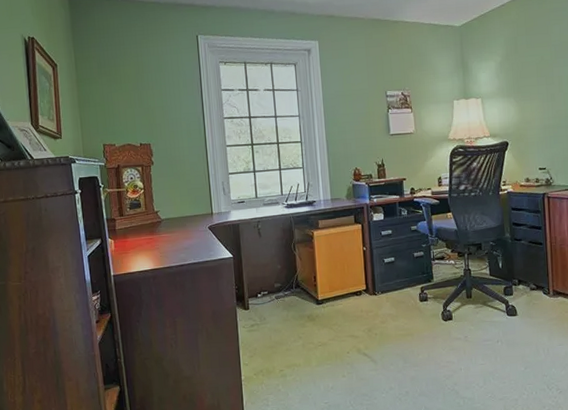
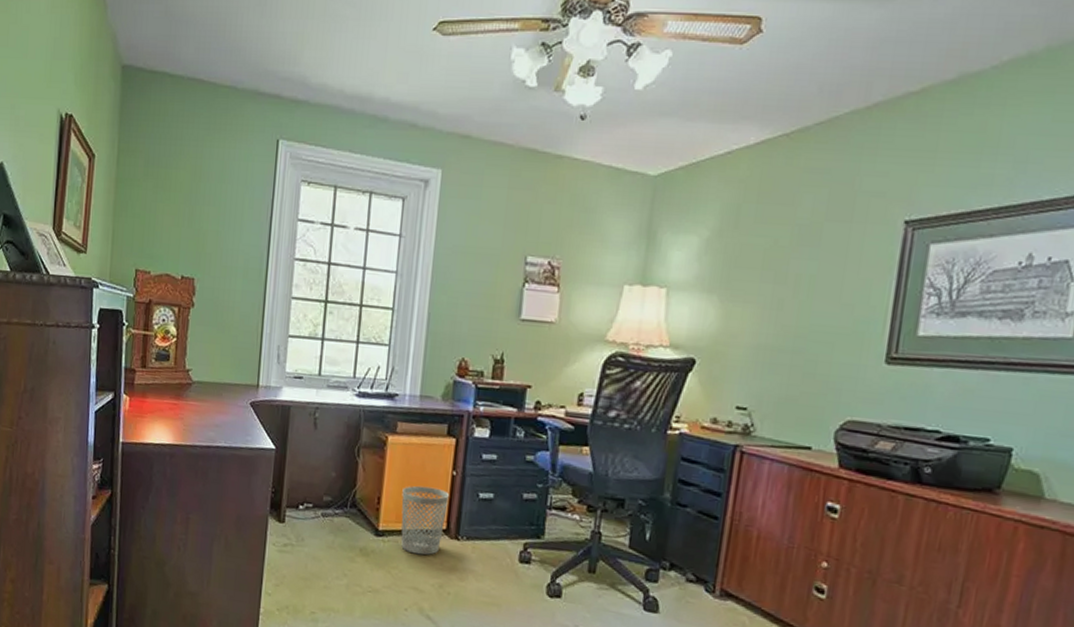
wastebasket: none [330,261,364,312] -> present [401,485,449,555]

